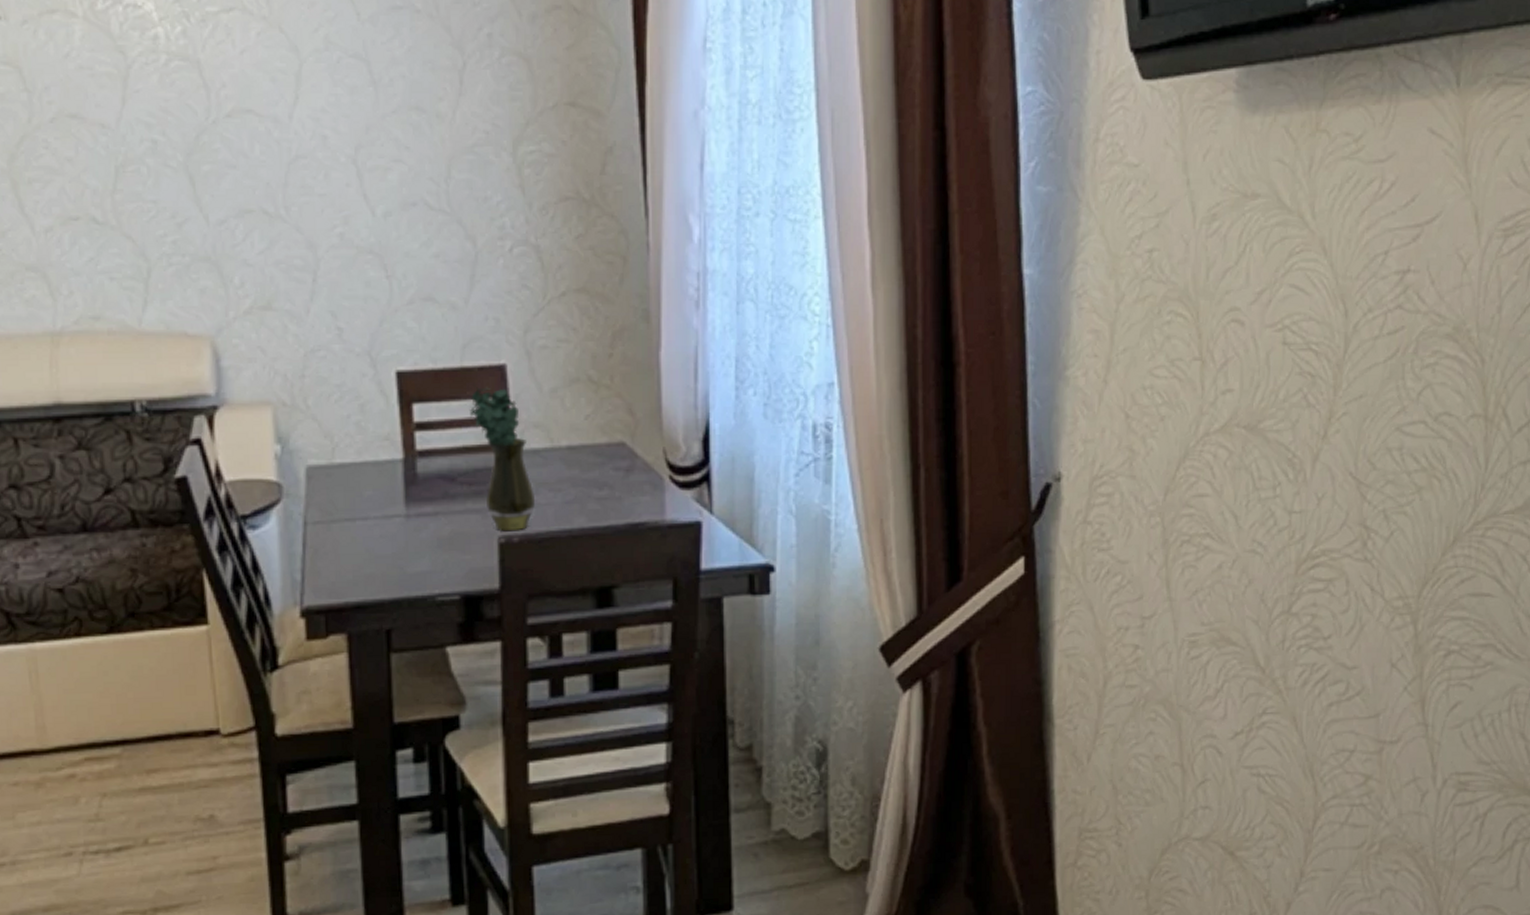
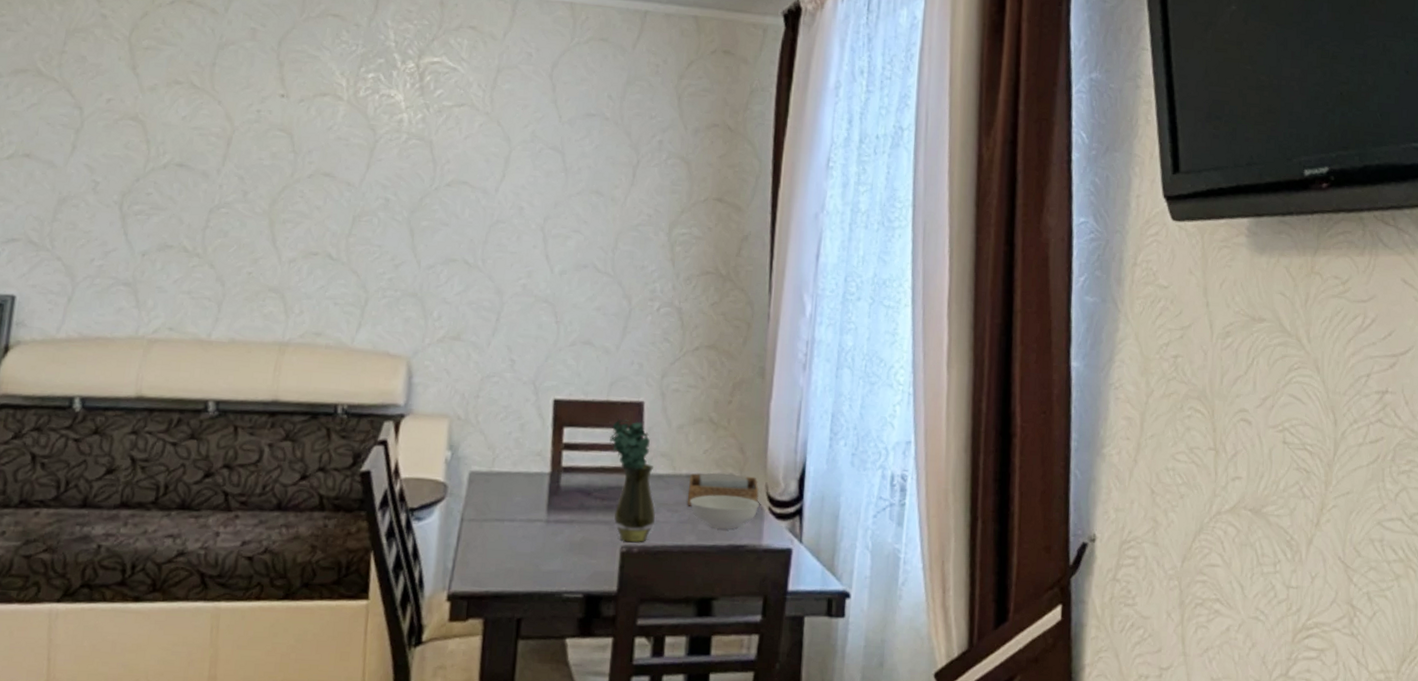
napkin holder: none [570,440,656,483] -> present [687,473,759,506]
bowl: none [575,466,659,506] -> present [690,495,760,529]

